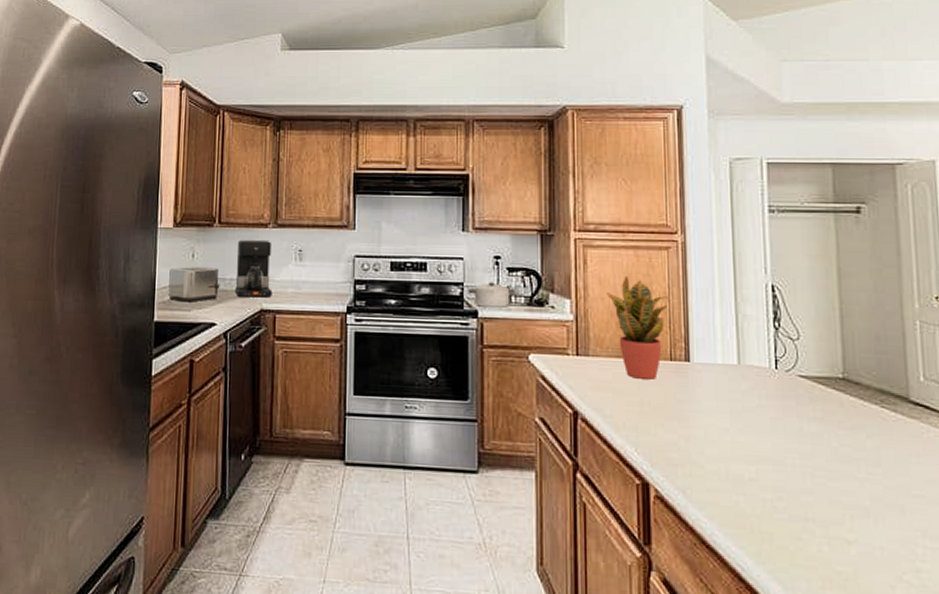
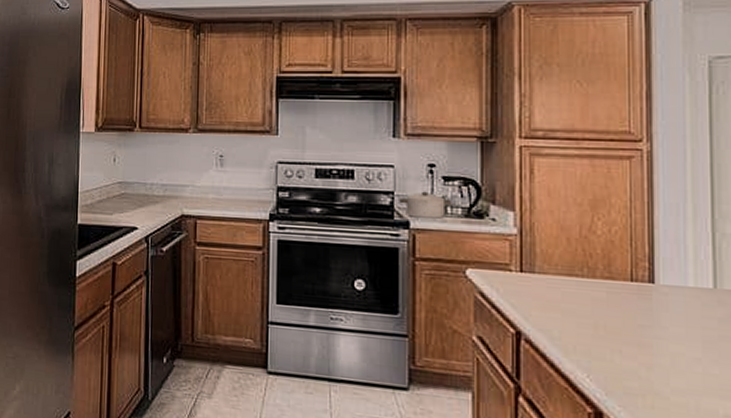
toaster: present [170,266,220,302] -> none [92,170,141,206]
coffee maker: present [235,240,272,298] -> none [156,145,193,203]
potted plant: present [607,277,672,379] -> none [557,188,634,301]

